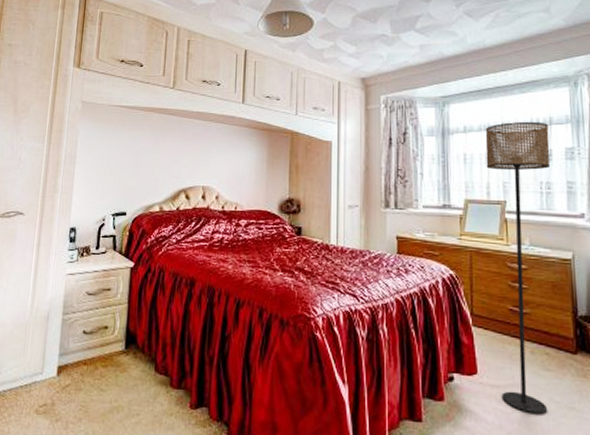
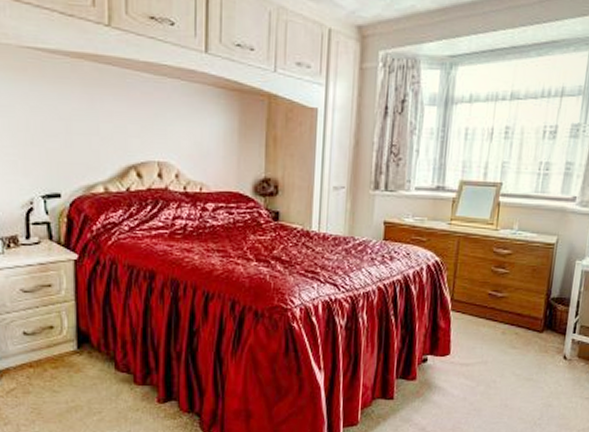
floor lamp: present [485,121,551,415] -> none [469,91,560,387]

